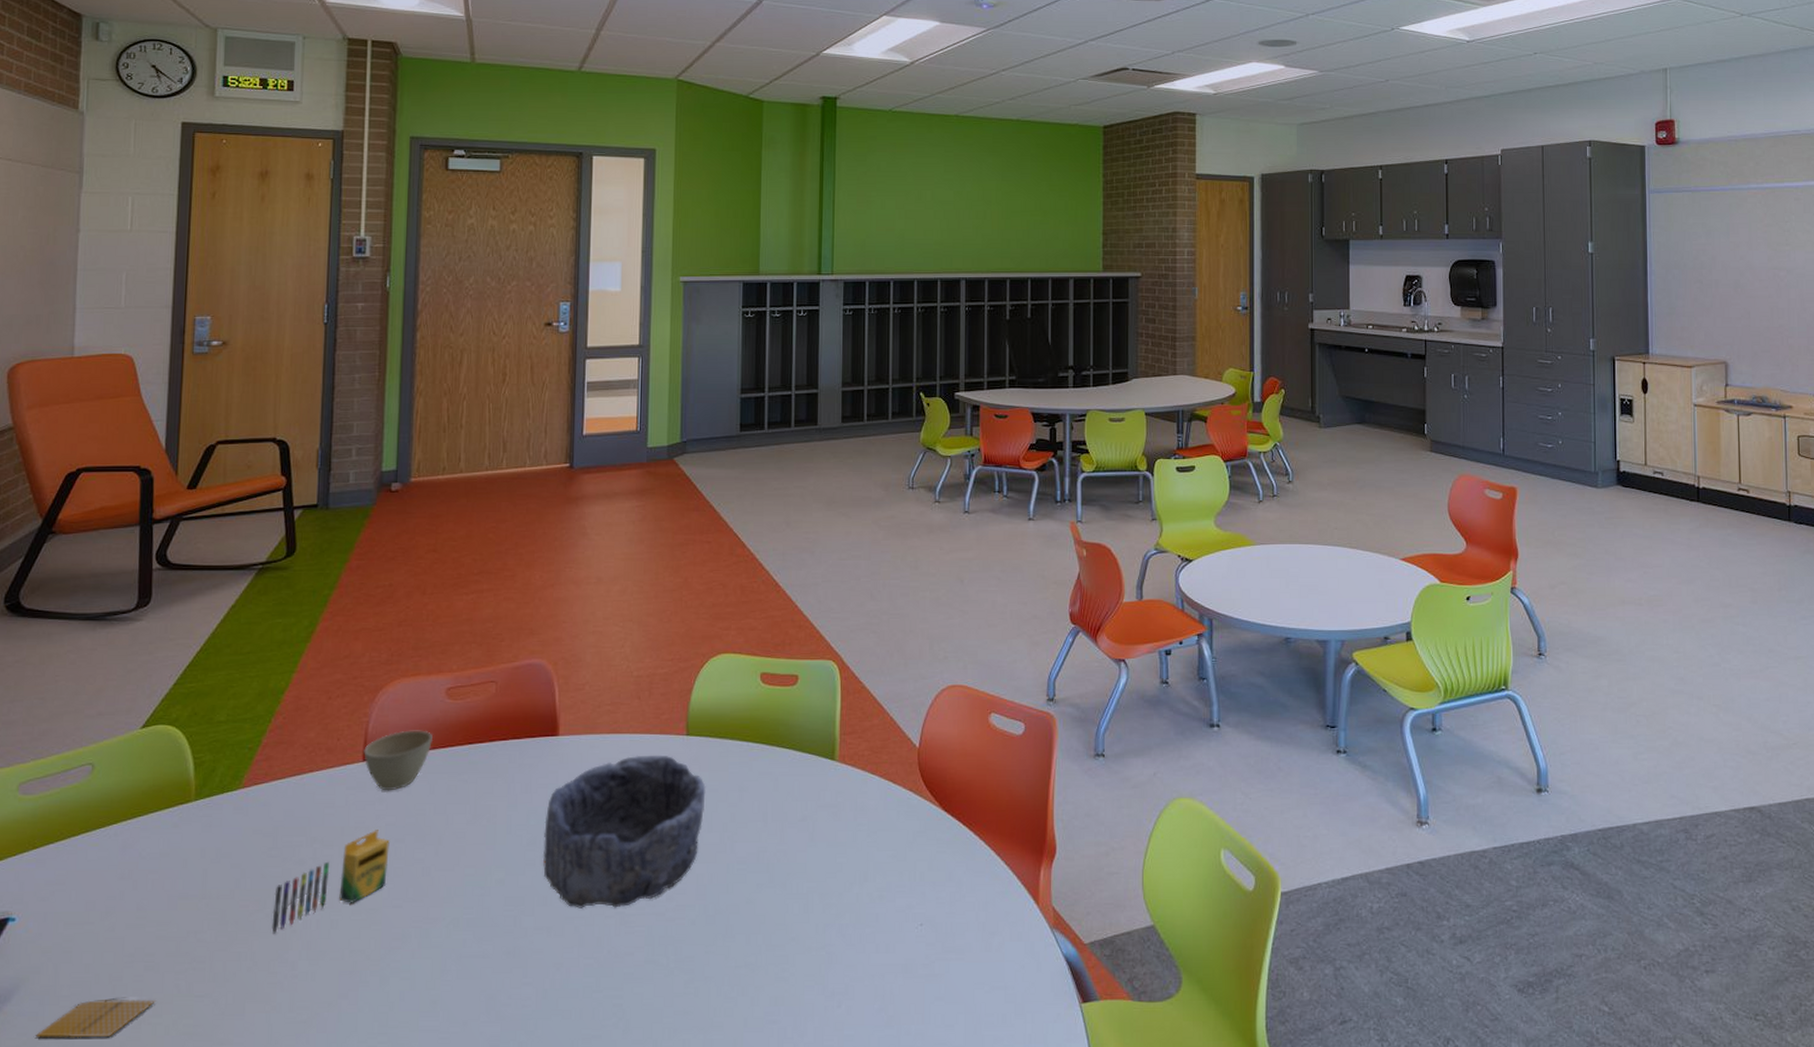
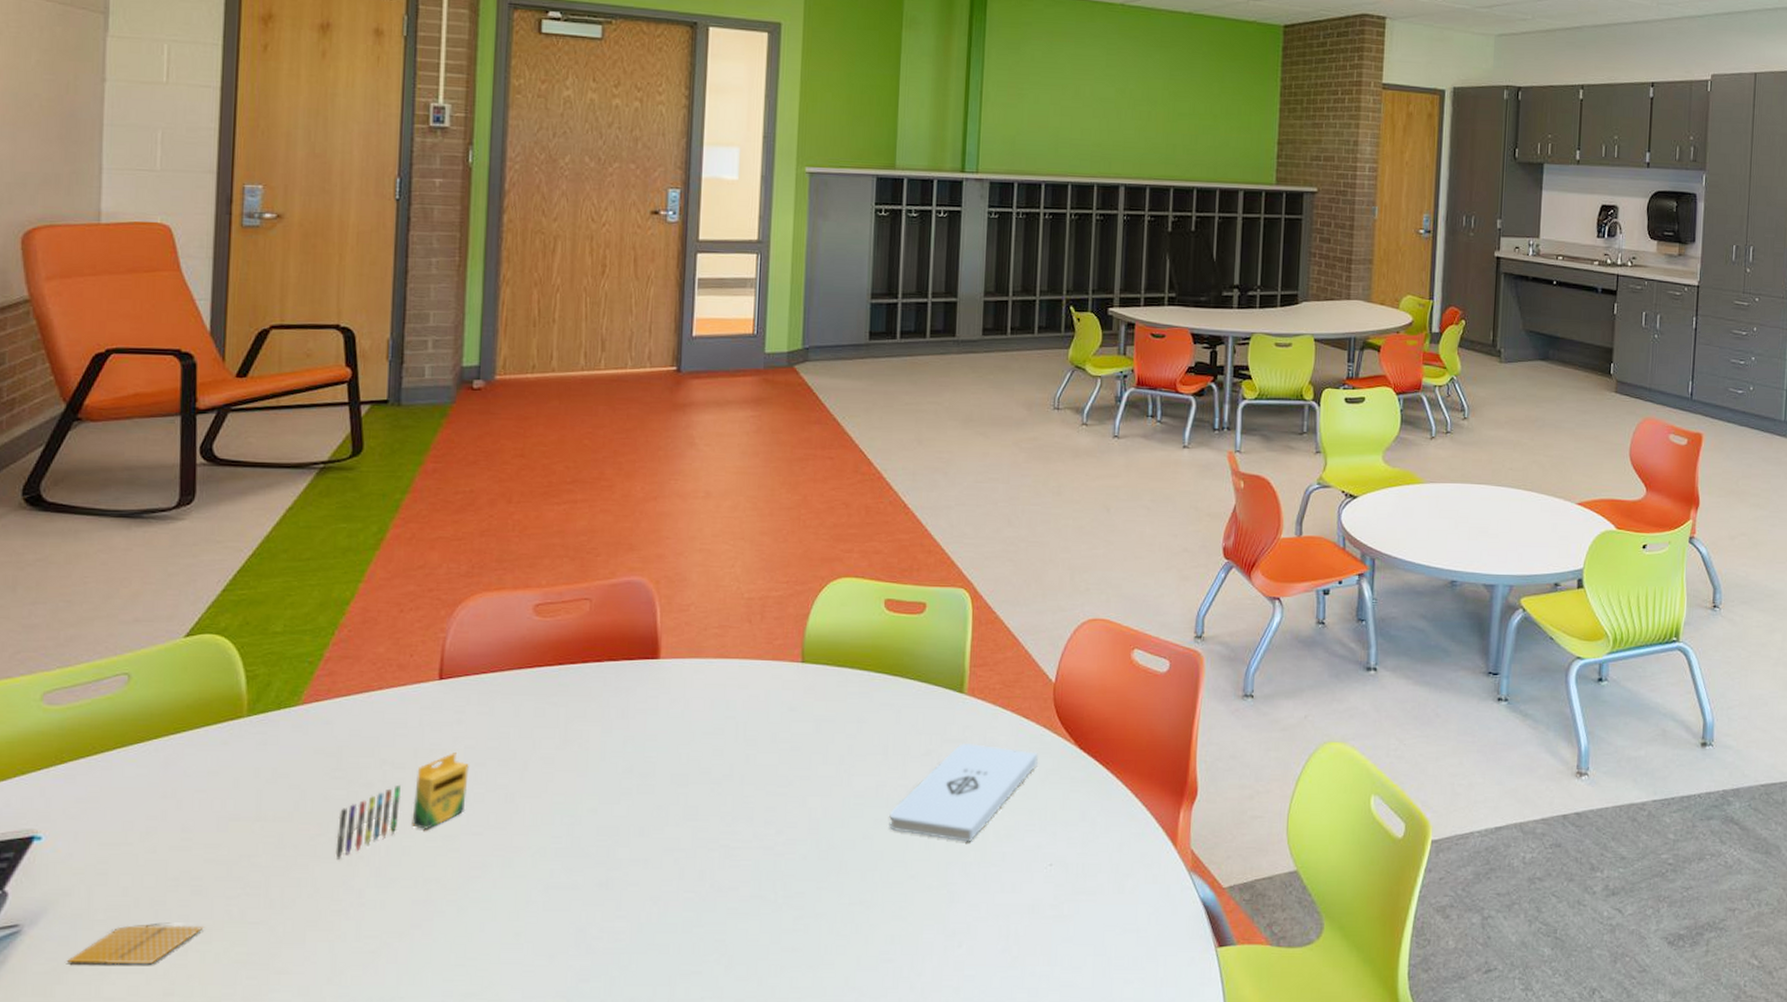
cup: present [364,730,433,791] -> none [440,648,518,712]
bowl: present [542,755,706,908] -> none [639,681,822,841]
notepad: none [770,808,907,904] -> present [889,742,1039,842]

